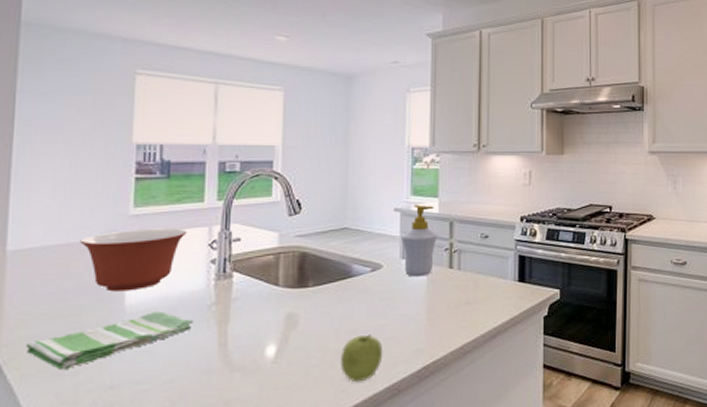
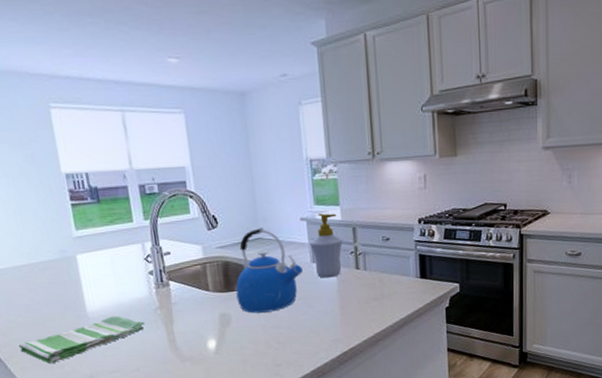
mixing bowl: present [80,228,188,292] -> none [39,246,125,302]
kettle: none [309,216,391,315] -> present [235,227,304,313]
fruit: present [340,334,383,383] -> none [270,328,306,367]

